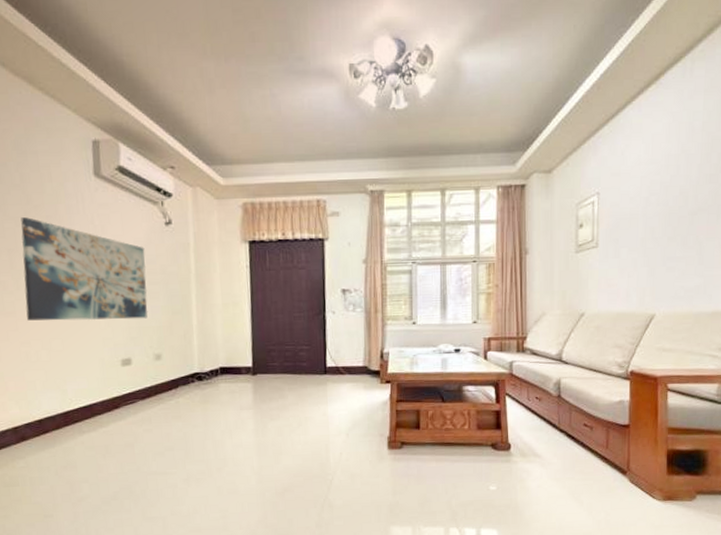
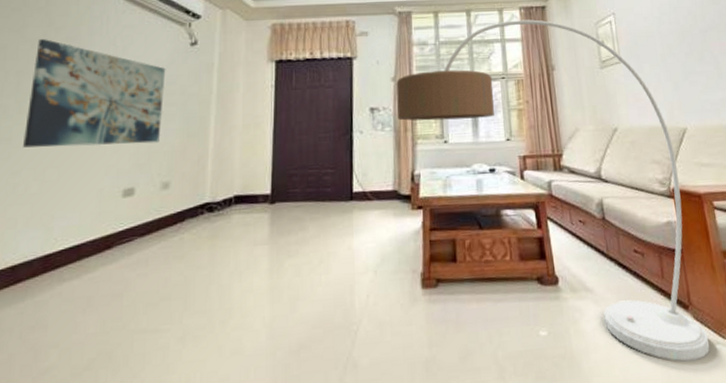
floor lamp: none [367,199,640,514] -> present [396,19,710,362]

